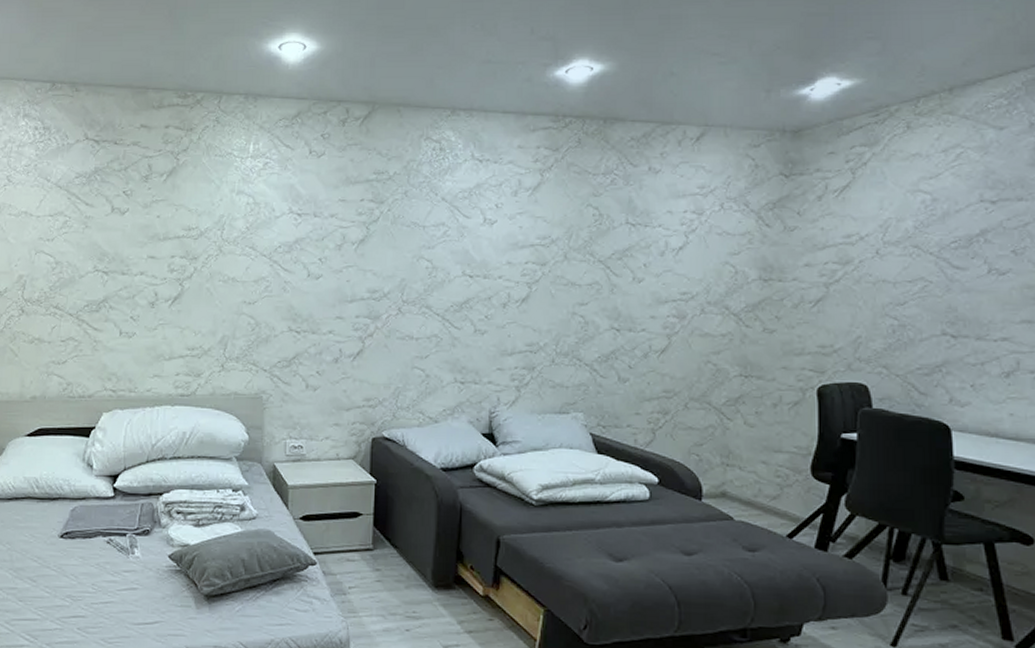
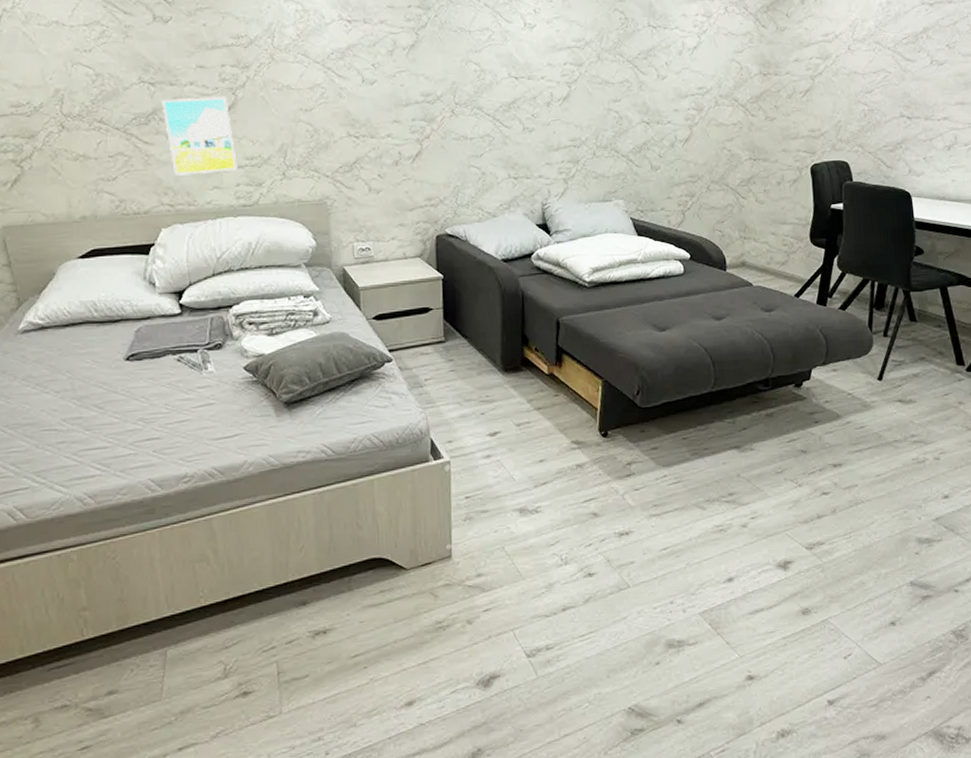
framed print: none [112,287,179,362] -> present [161,96,237,176]

